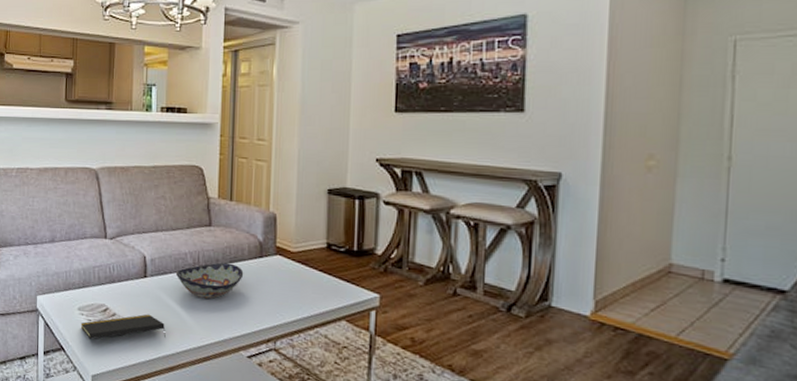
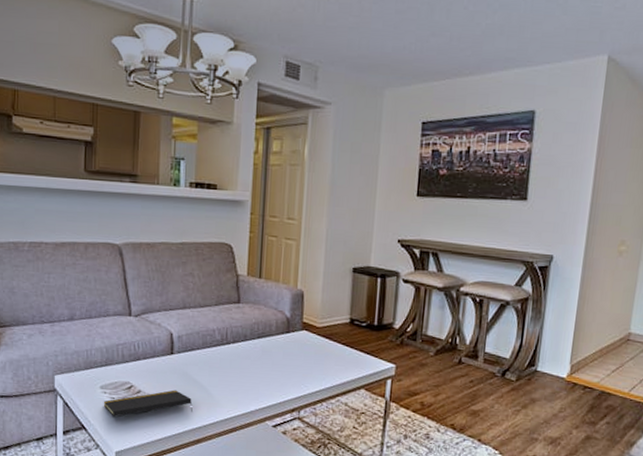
decorative bowl: present [175,262,244,300] -> none [203,338,271,374]

